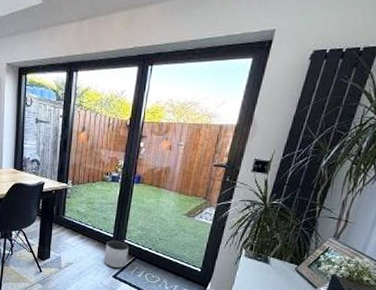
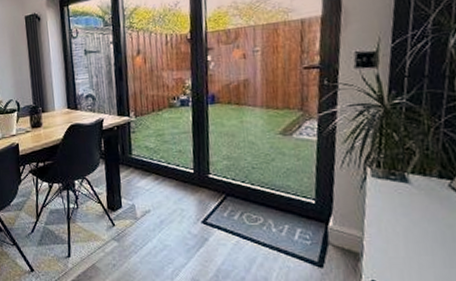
planter: present [103,240,129,269] -> none [186,176,217,212]

